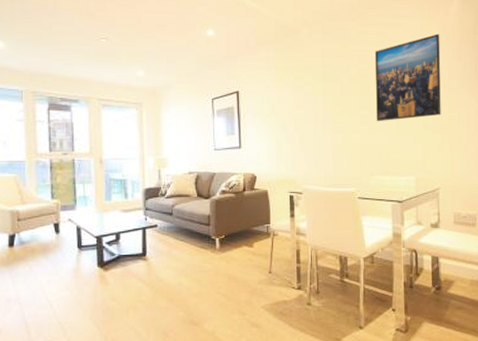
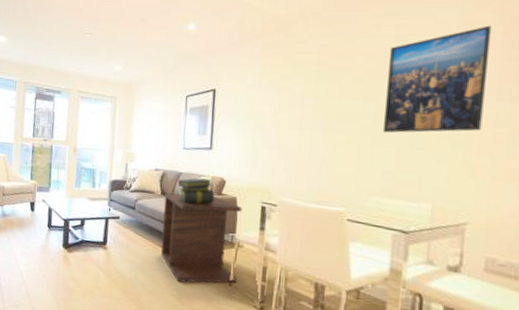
side table: none [201,191,276,280] -> present [161,193,243,284]
stack of books: none [212,176,248,202] -> present [177,178,215,204]

